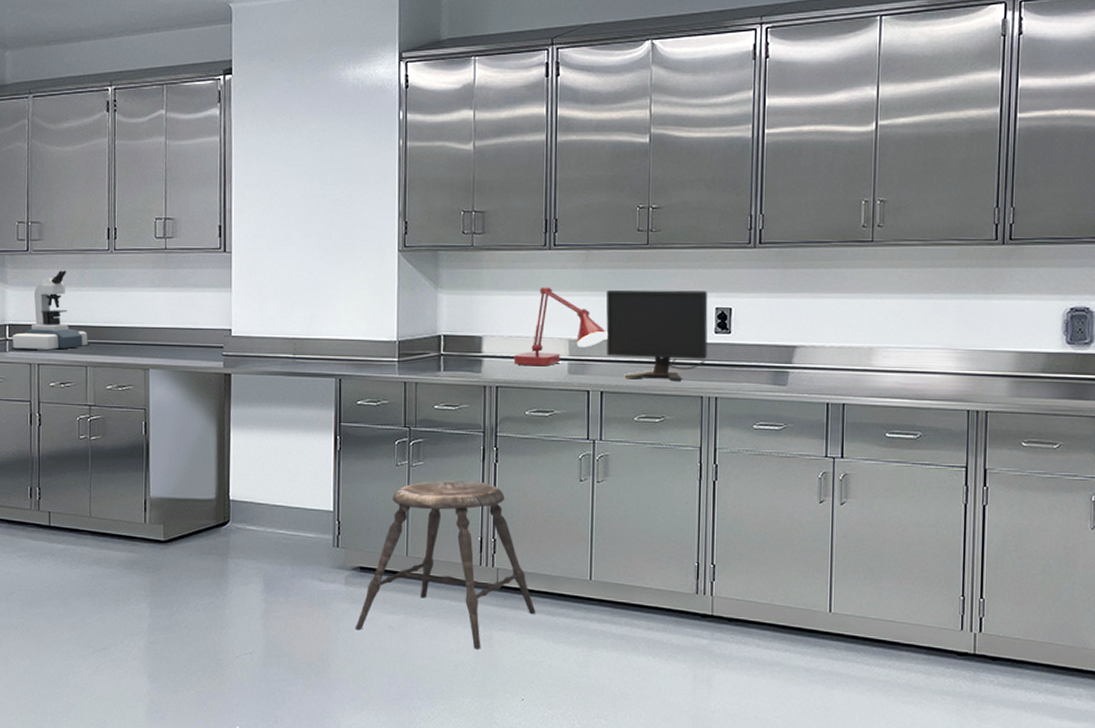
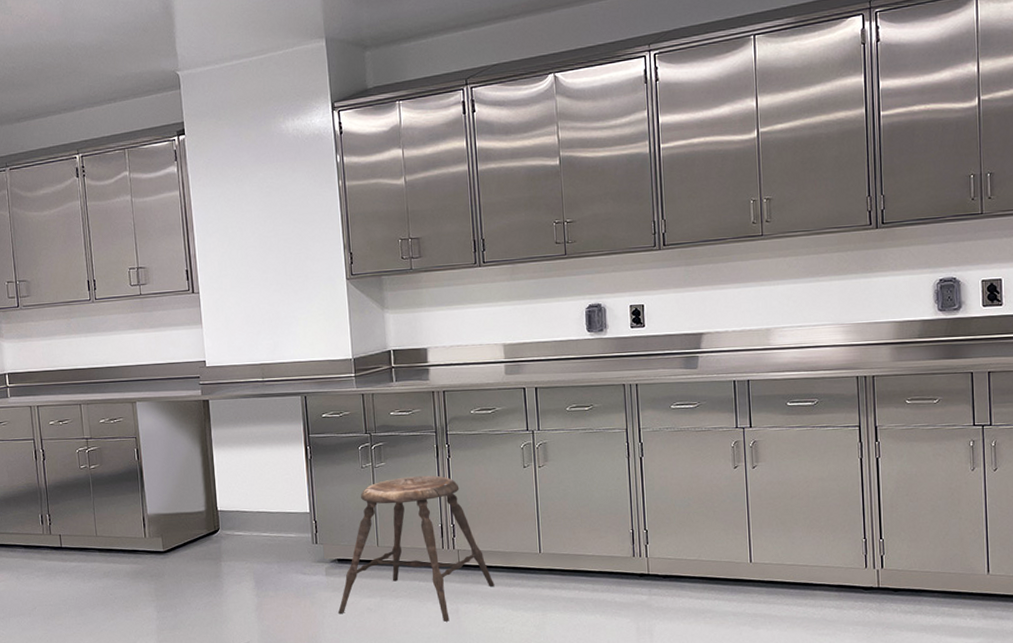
microscope: present [12,270,90,351] -> none [12,321,82,395]
desk lamp: present [513,287,607,367] -> none [456,299,537,371]
computer monitor: present [605,289,708,382] -> none [532,291,626,375]

